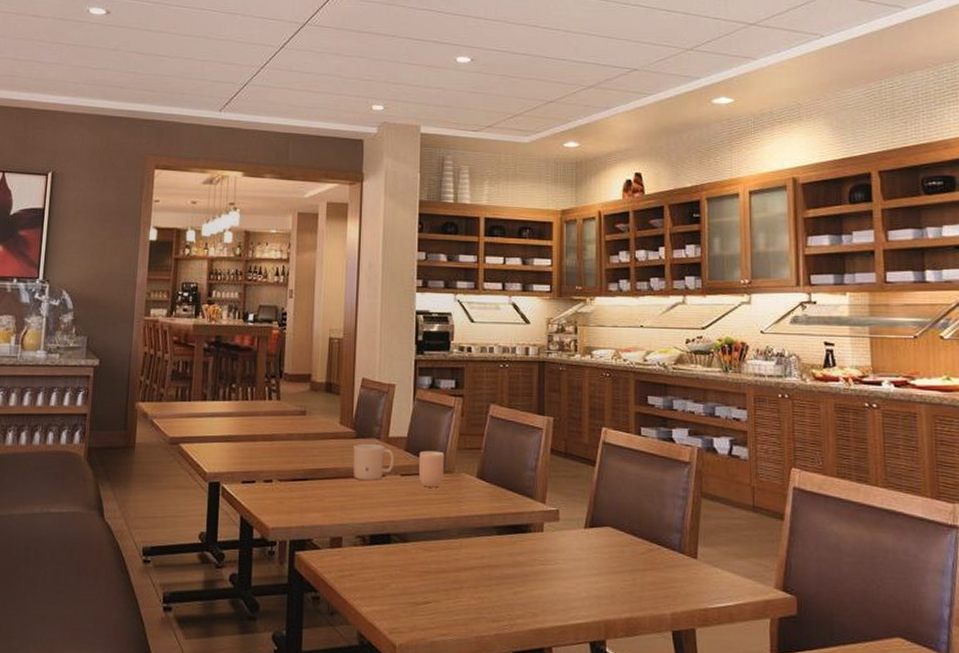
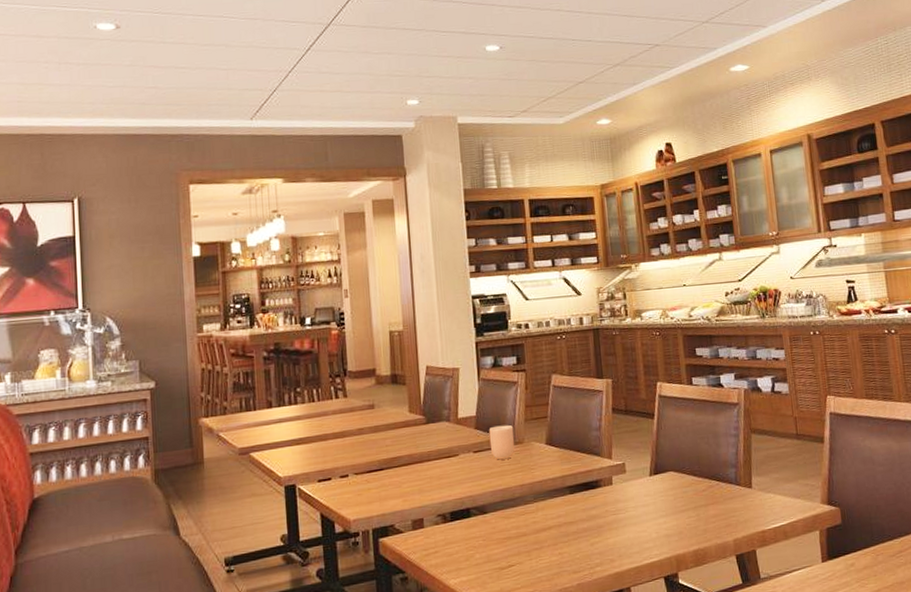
mug: present [352,443,395,481] -> none [425,426,467,463]

